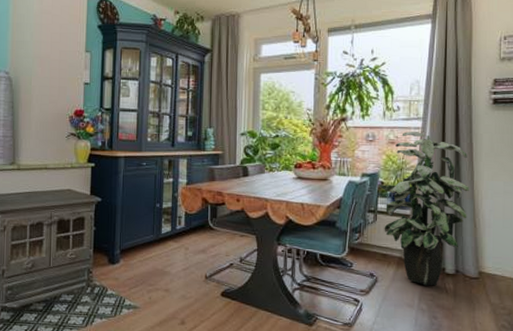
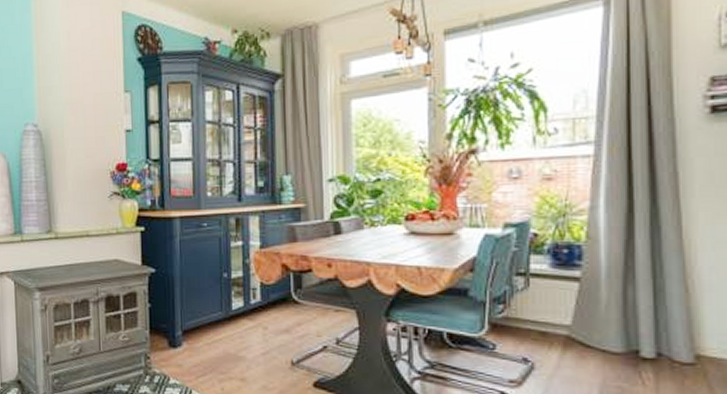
indoor plant: present [378,132,469,286] -> none [529,161,675,375]

